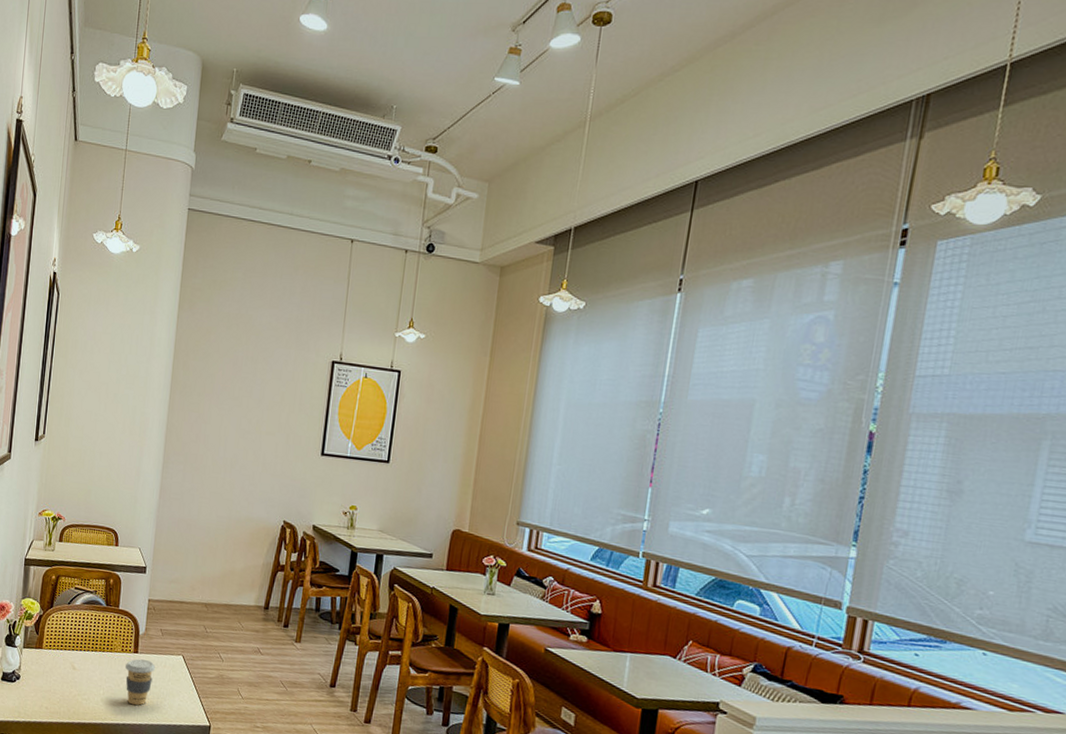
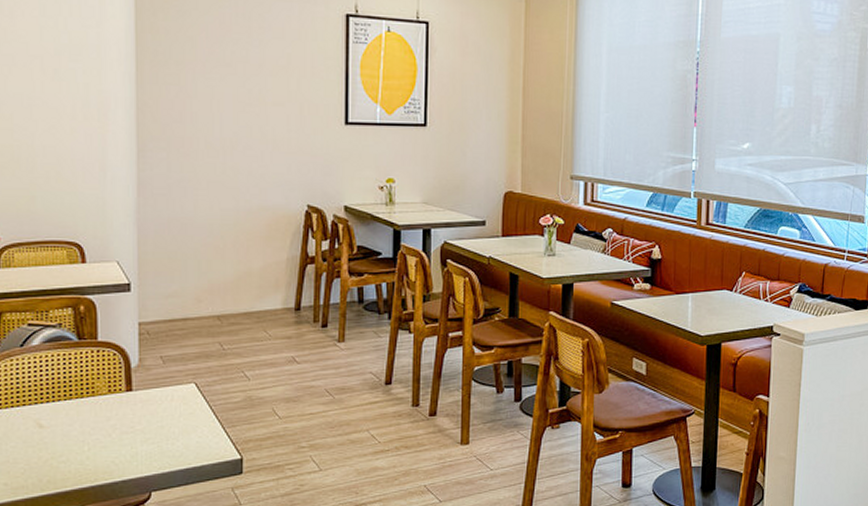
coffee cup: present [125,659,156,706] -> none [117,397,160,455]

